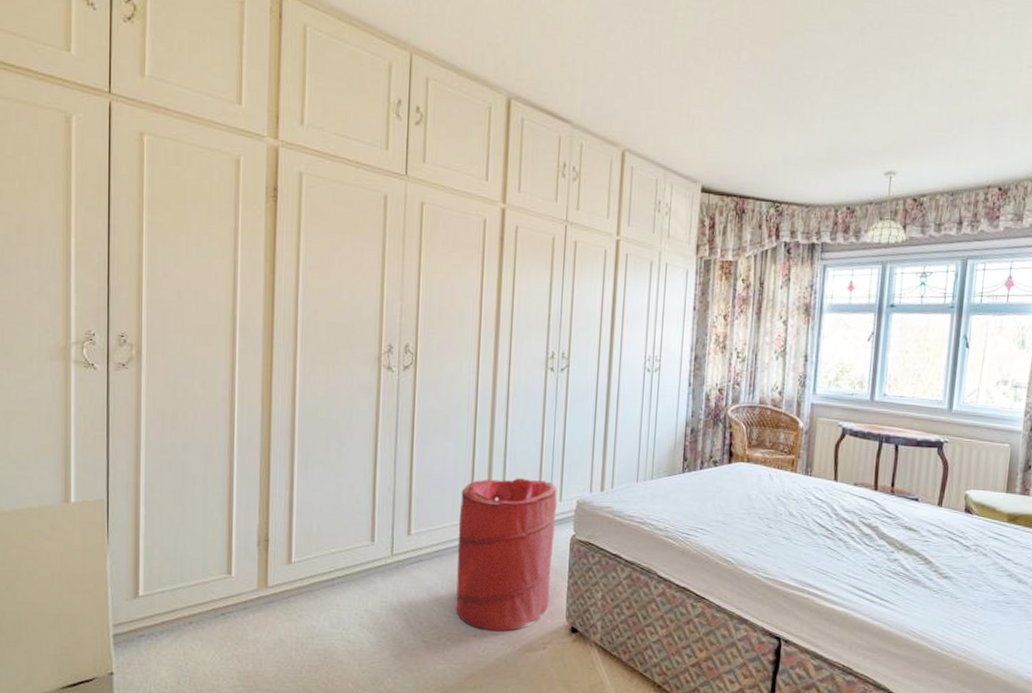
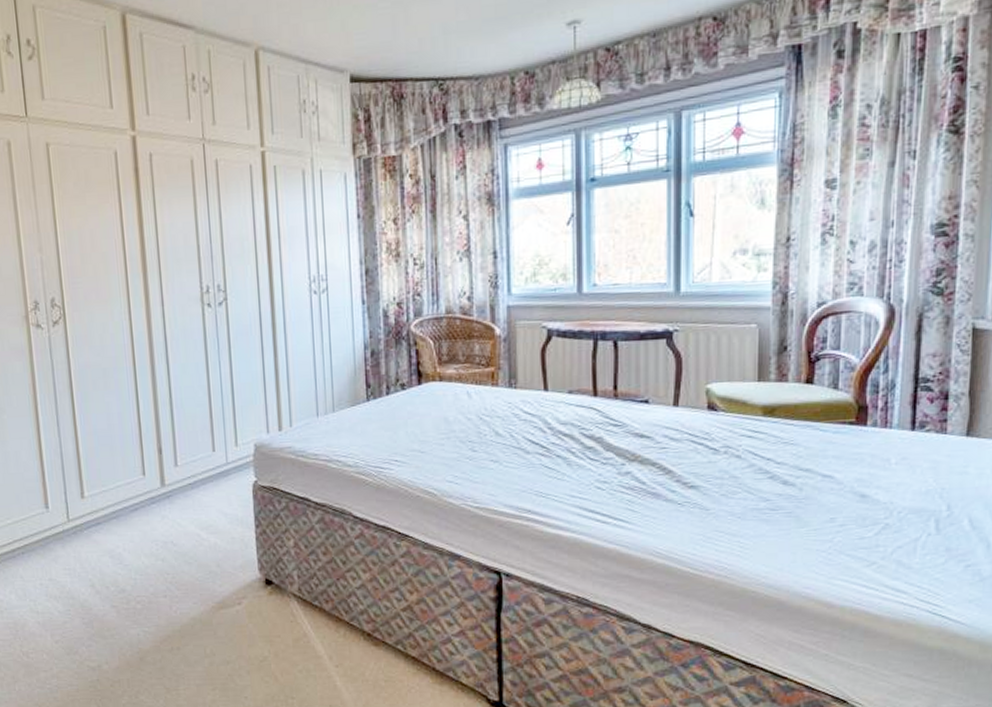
laundry hamper: present [456,478,558,632] -> none [130,426,239,590]

